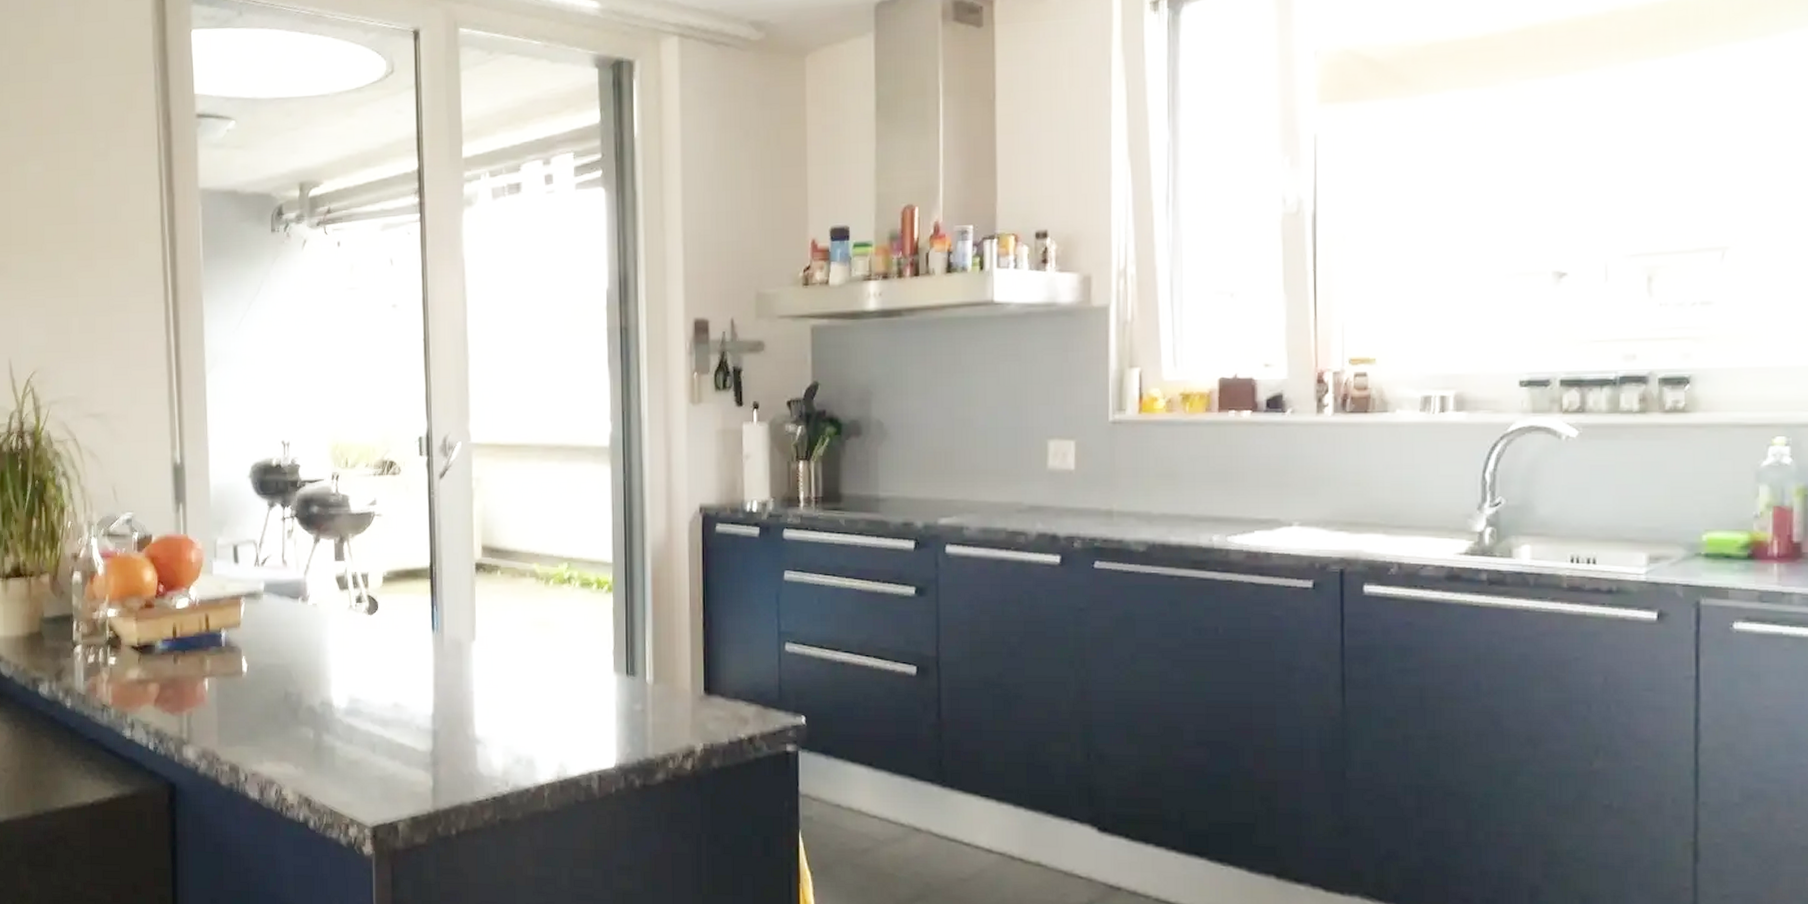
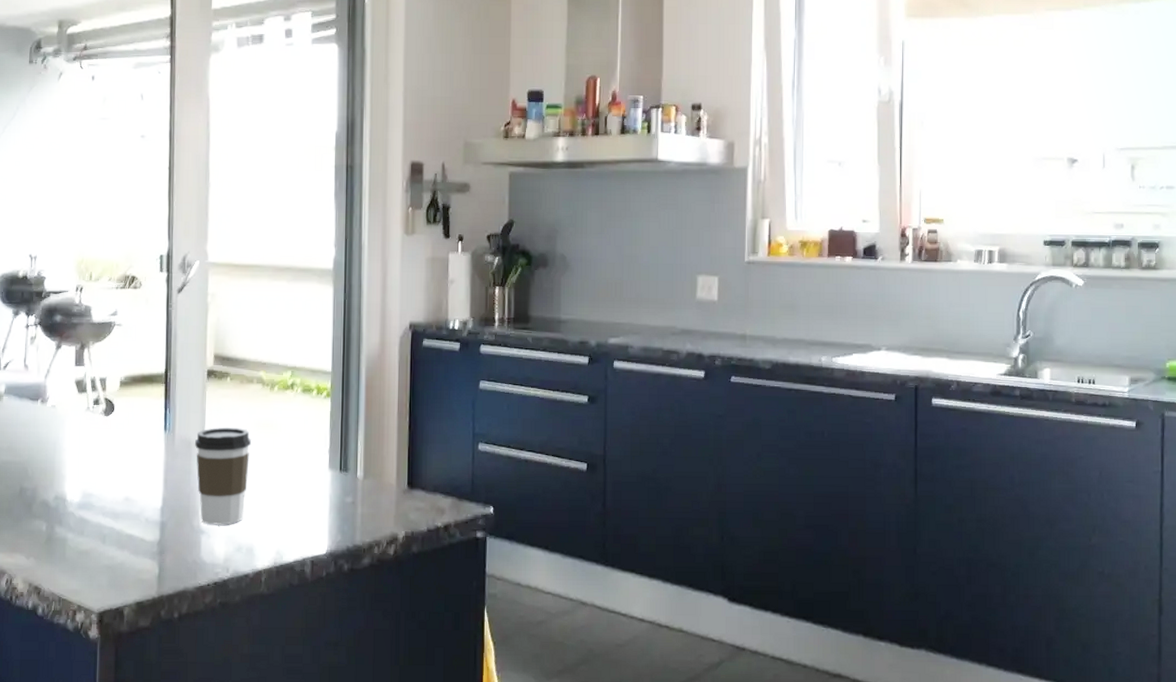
coffee cup: none [466,627,526,734] -> present [195,428,251,525]

